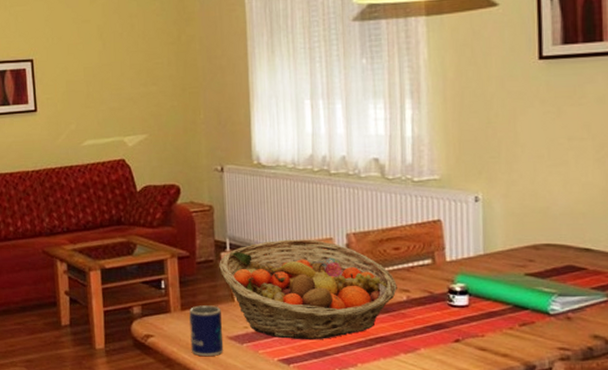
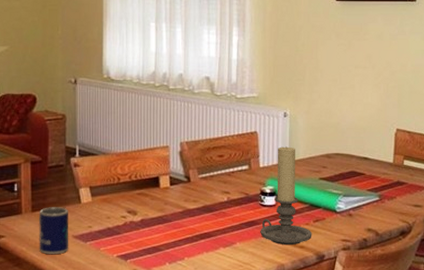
fruit basket: present [219,239,397,340] -> none [69,147,220,238]
candle holder: none [450,237,518,353] -> present [260,146,312,246]

